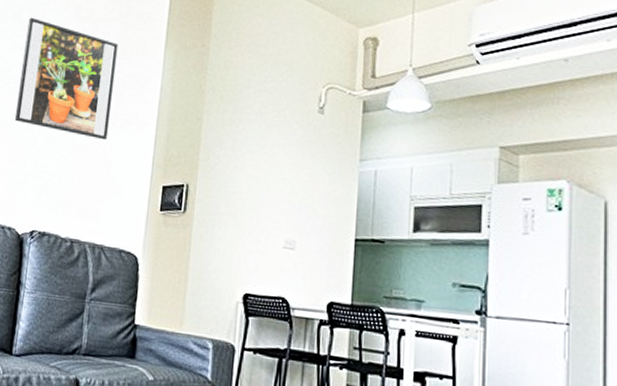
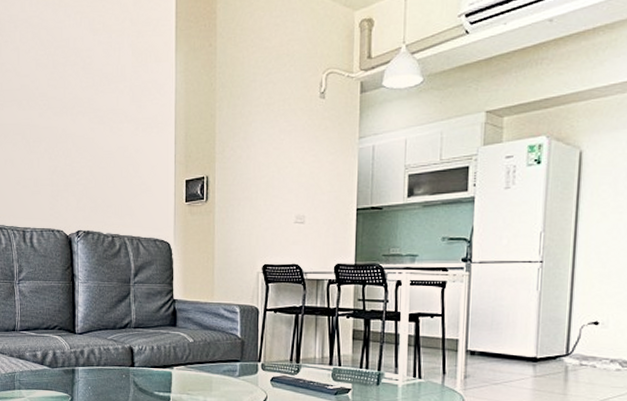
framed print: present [14,17,119,140] -> none [48,35,133,145]

